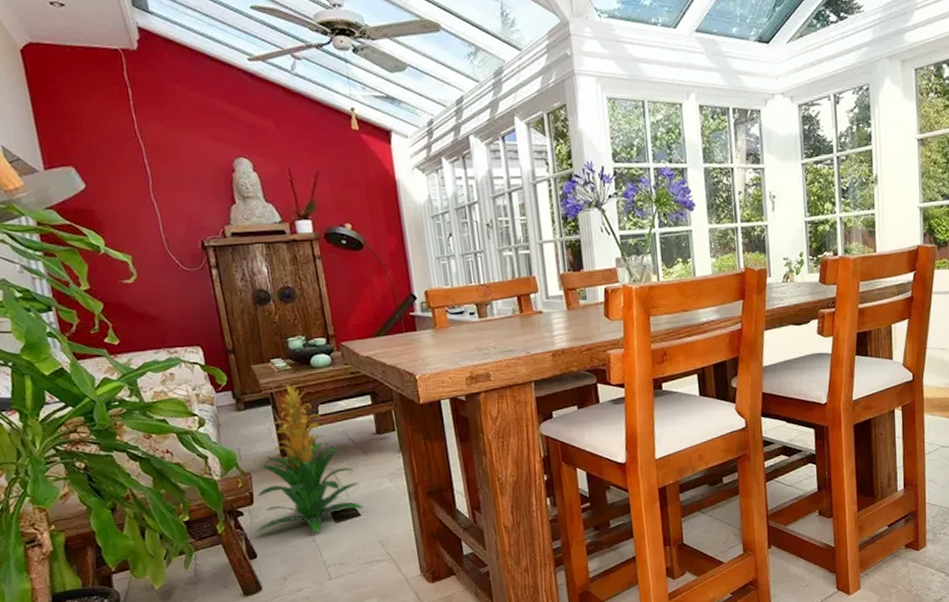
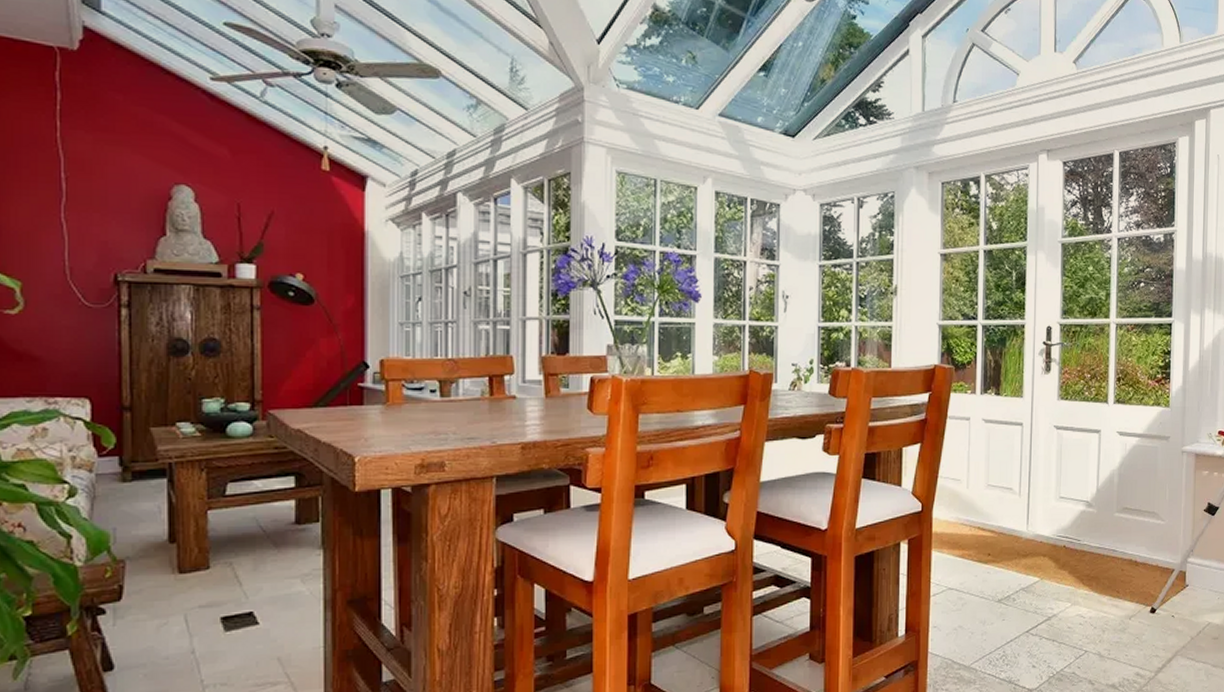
indoor plant: present [255,384,364,533] -> none [117,454,265,642]

